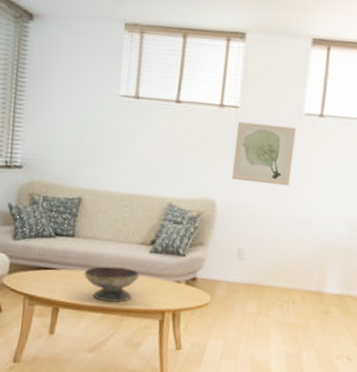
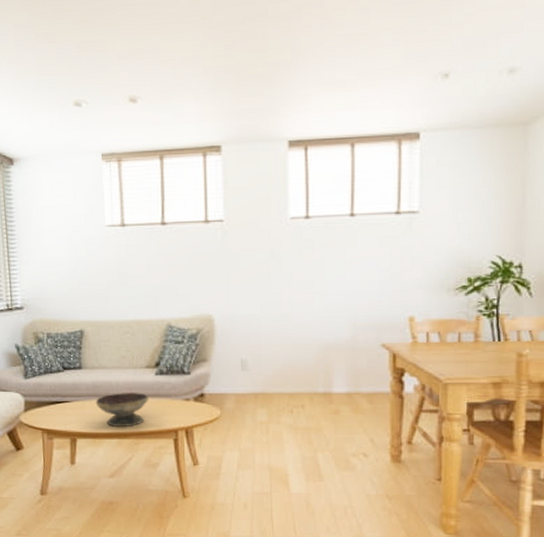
wall art: present [231,121,297,186] -> none [224,233,284,294]

